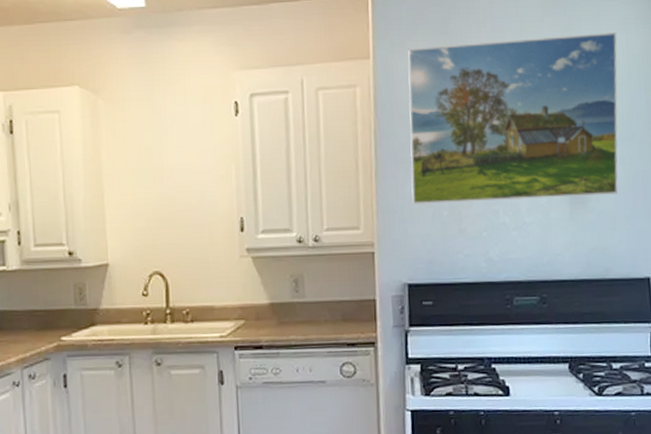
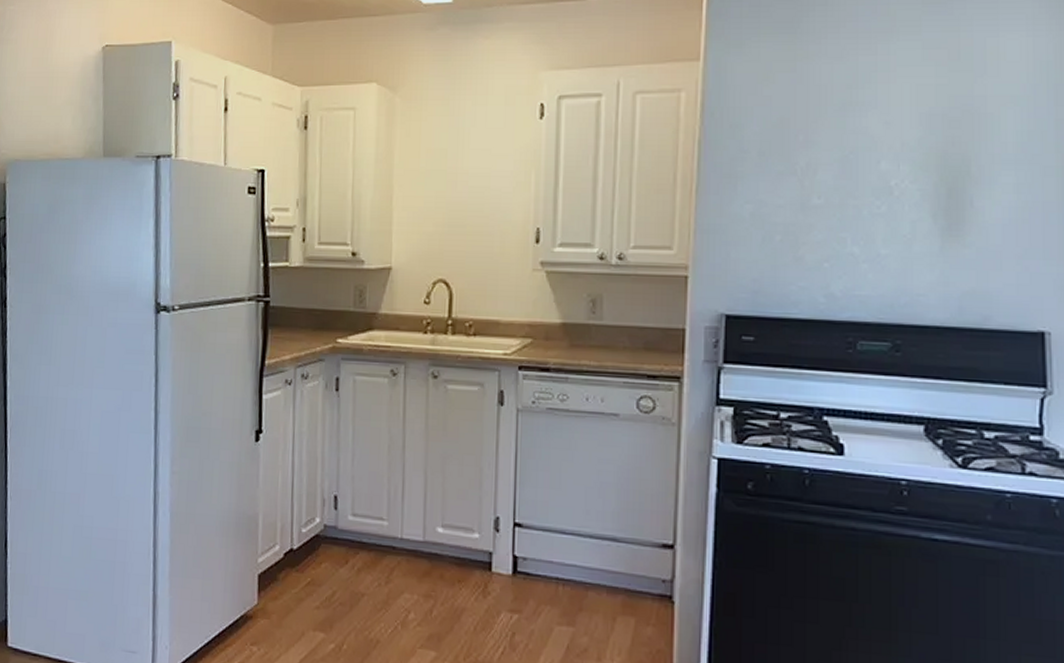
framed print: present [408,33,618,204] -> none [739,35,1021,228]

